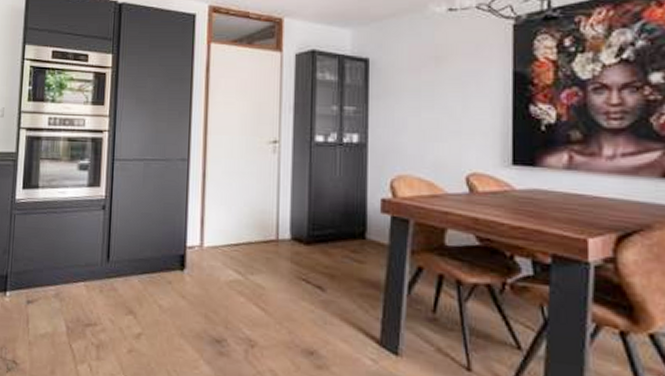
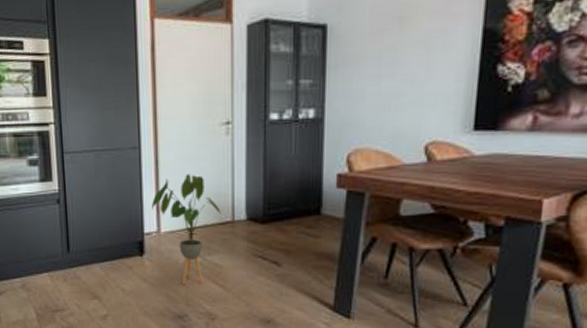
house plant: none [196,189,265,306] -> present [152,174,221,285]

